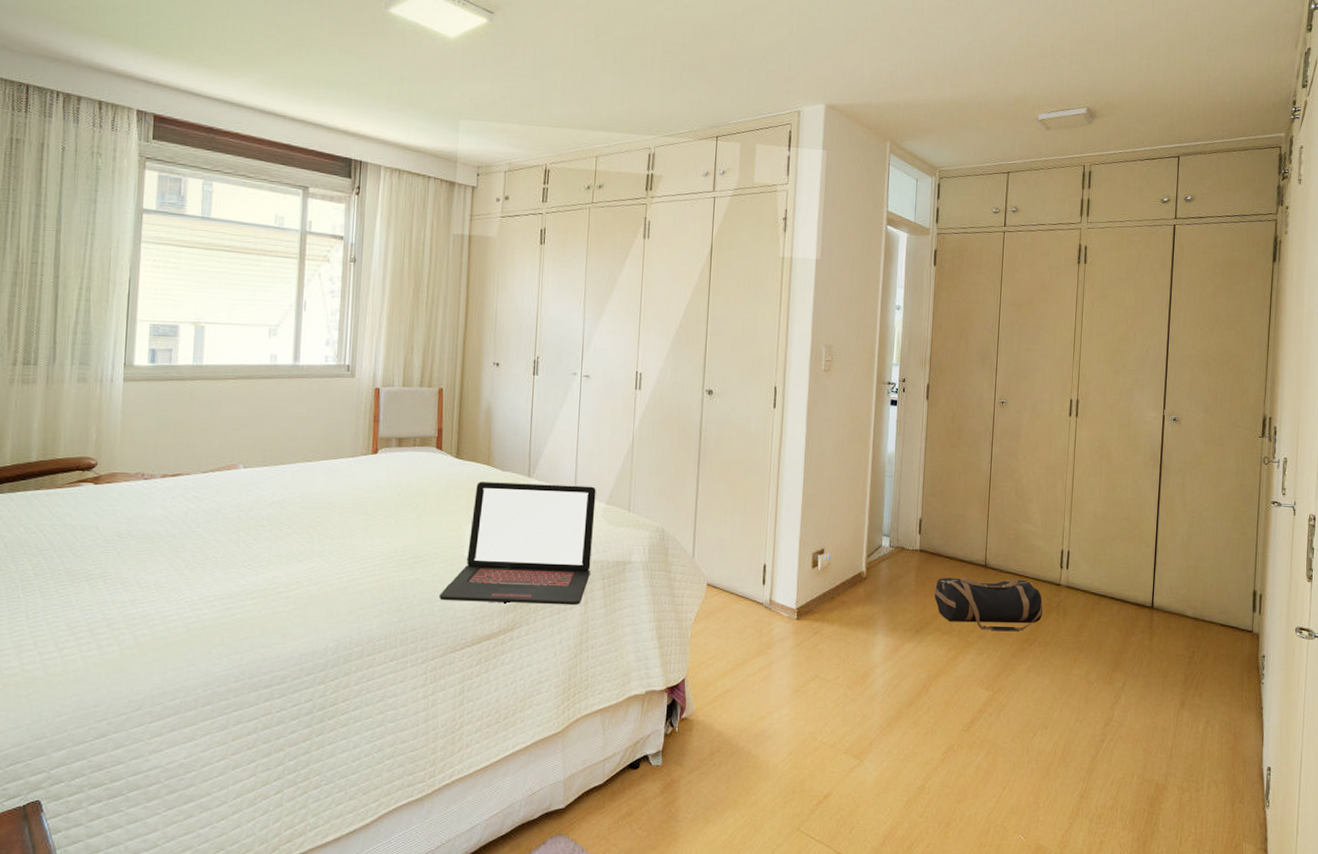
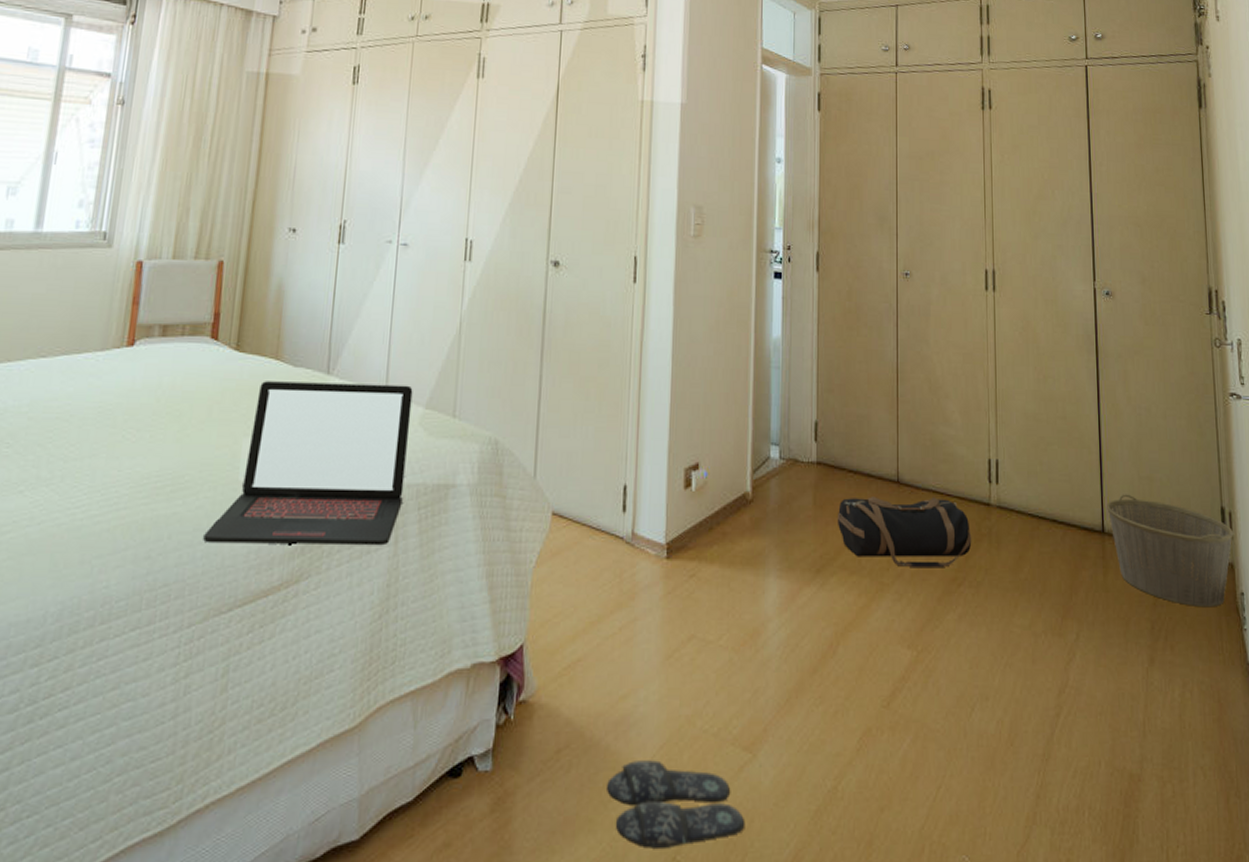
slippers: none [748,762,852,822] -> present [607,760,744,848]
basket: none [1157,579,1261,666] -> present [1107,494,1233,608]

